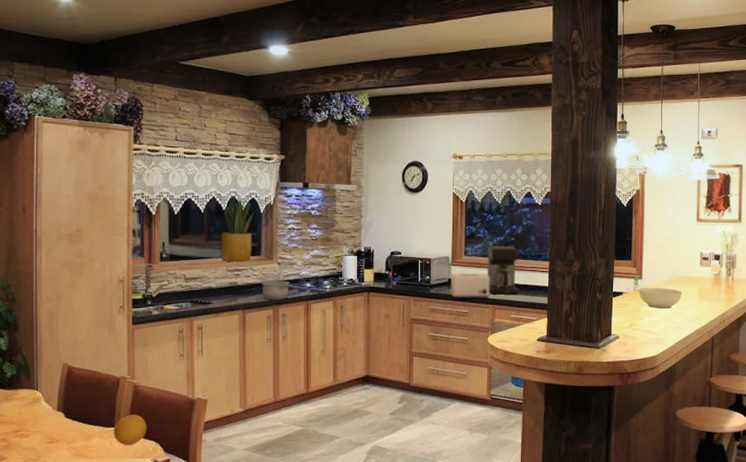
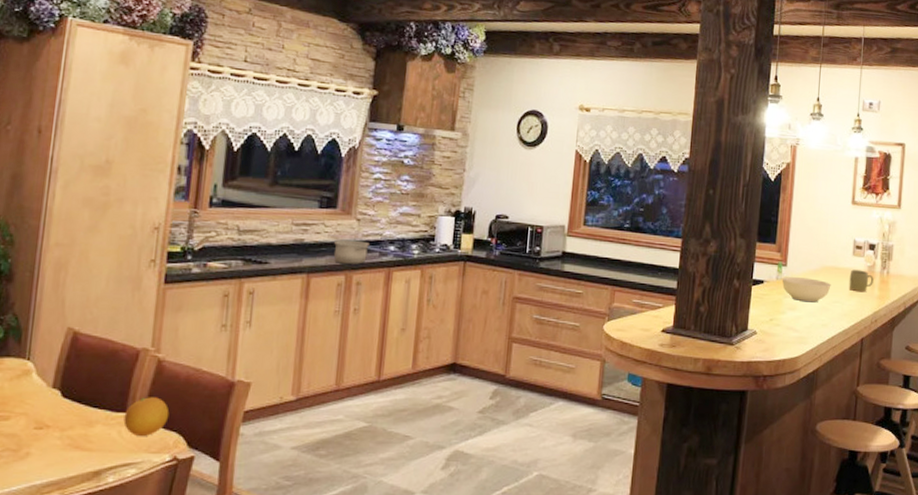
planter: present [220,200,255,262] -> none [286,139,334,215]
toaster: present [450,273,491,299] -> none [563,245,613,279]
coffee maker: present [487,246,519,295] -> none [608,216,647,275]
mug: none [698,278,720,297] -> present [849,269,874,292]

